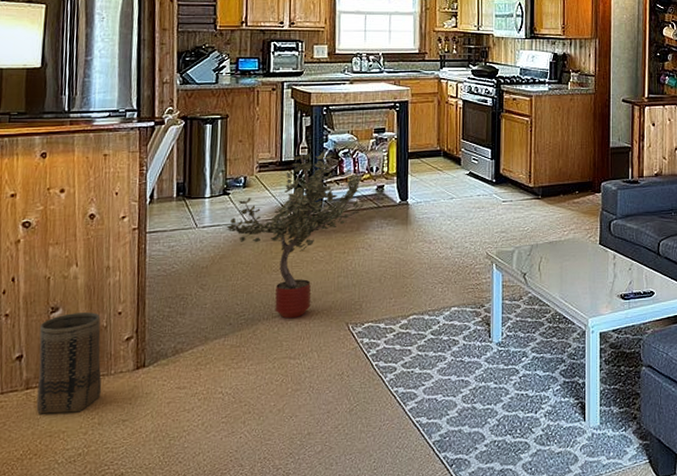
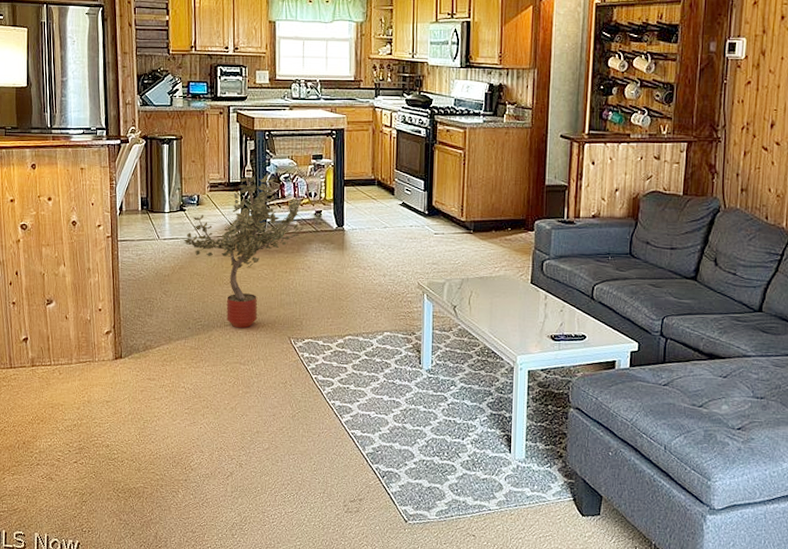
basket: present [36,312,102,414] -> none [39,306,89,390]

